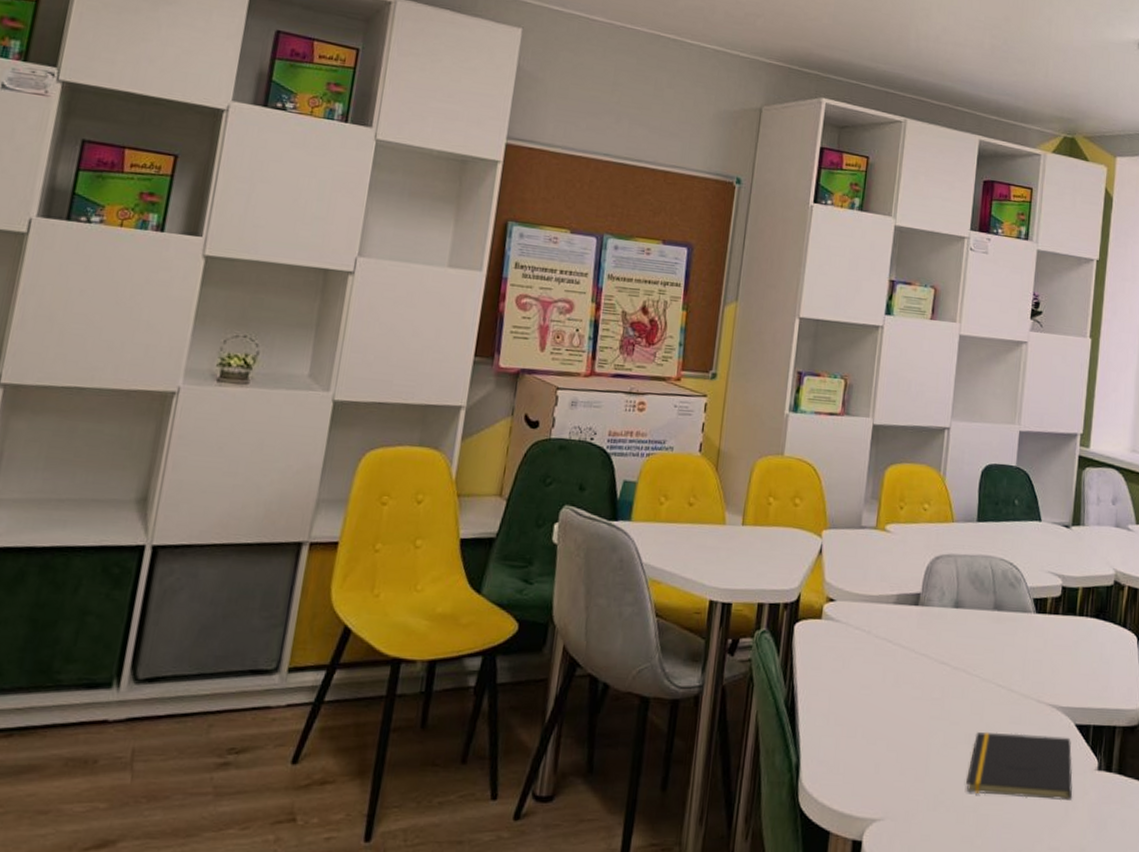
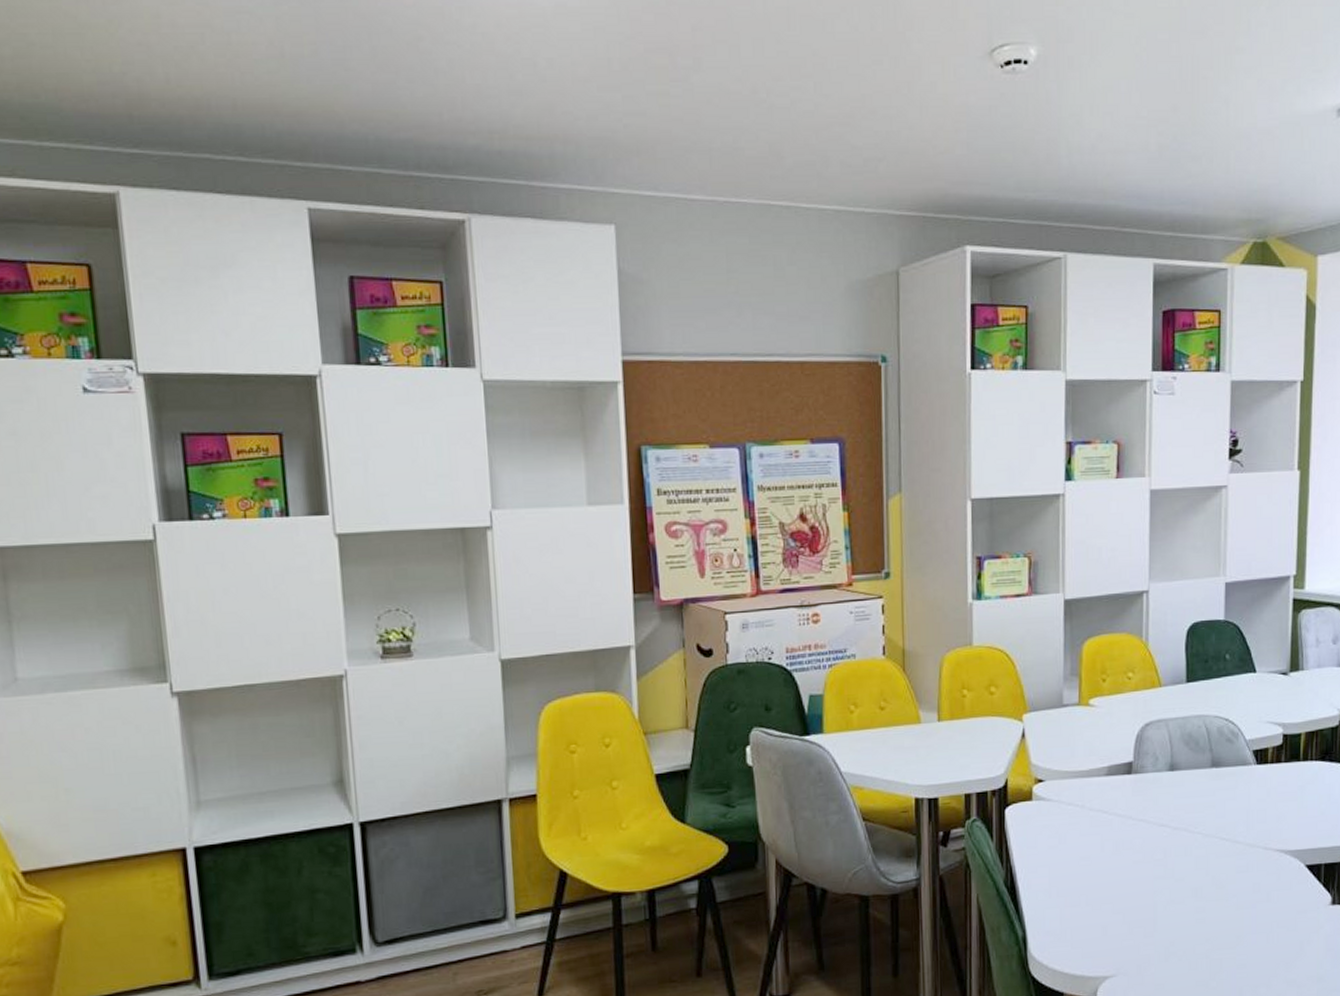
notepad: present [966,731,1073,801] -> none [1196,878,1307,942]

